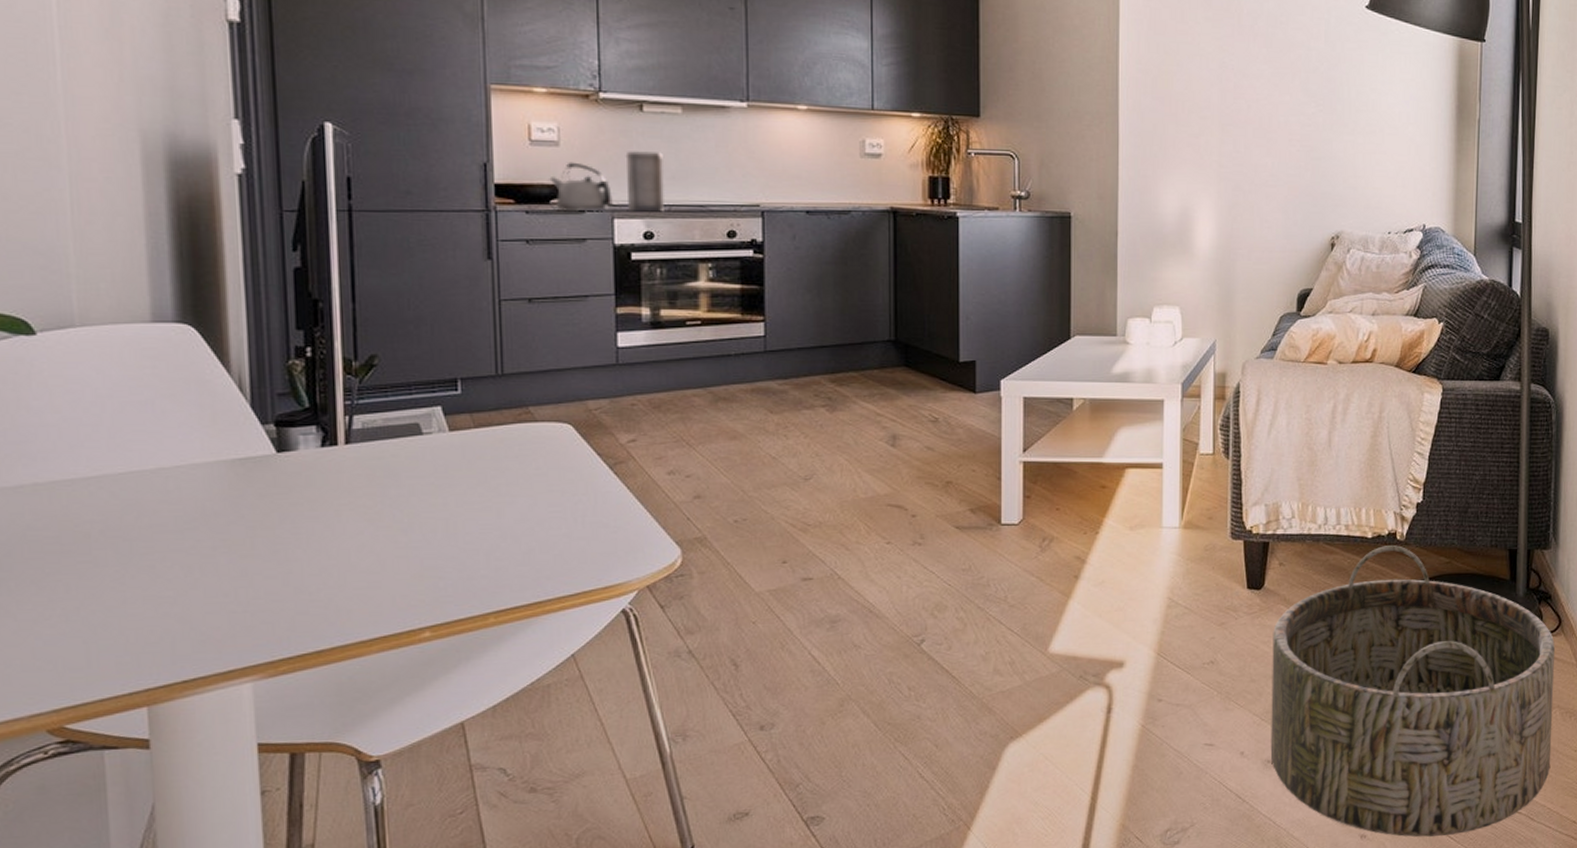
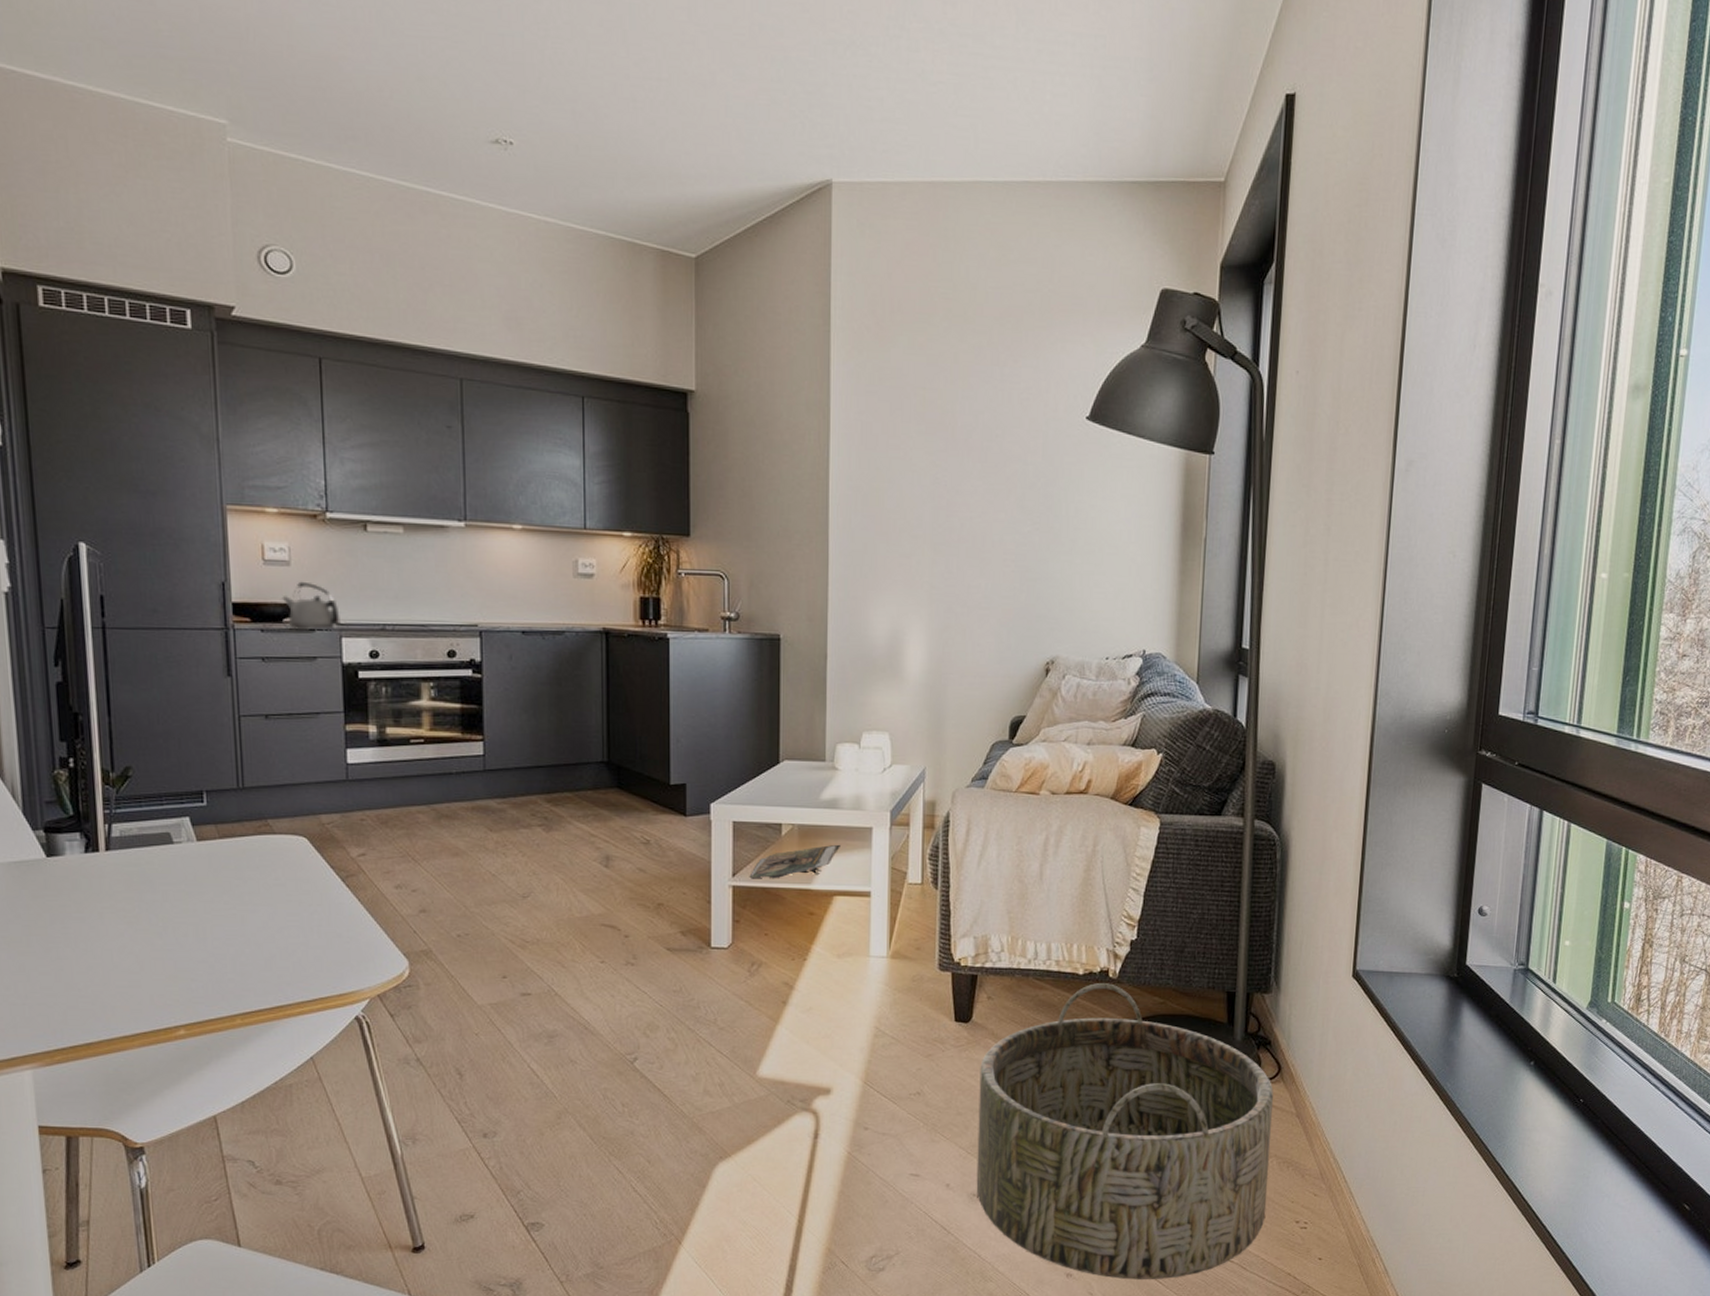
canister: present [625,151,666,214] -> none [351,571,390,633]
magazine: none [1042,417,1133,454] -> present [751,844,842,879]

